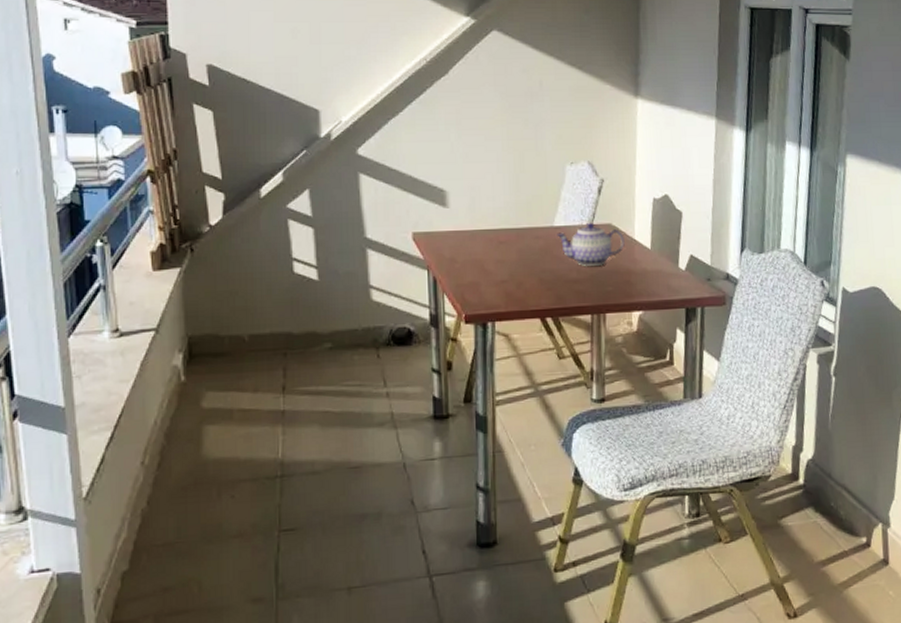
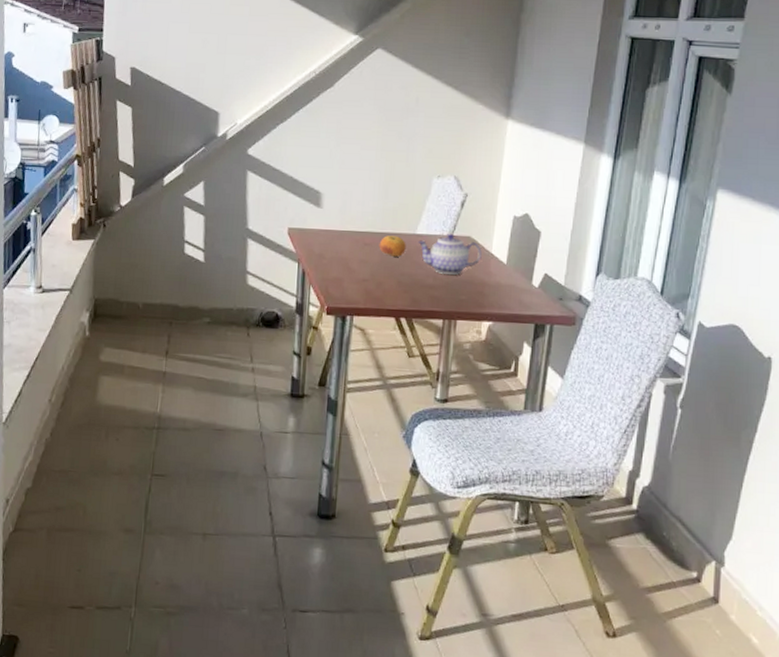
fruit: none [515,230,545,253] -> present [379,235,406,257]

